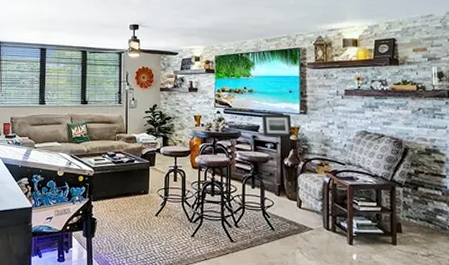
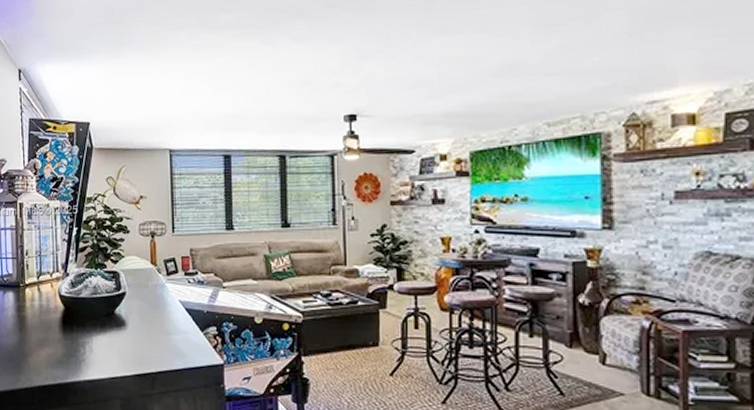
picture frame: present [262,114,293,137] -> none [542,231,592,265]

